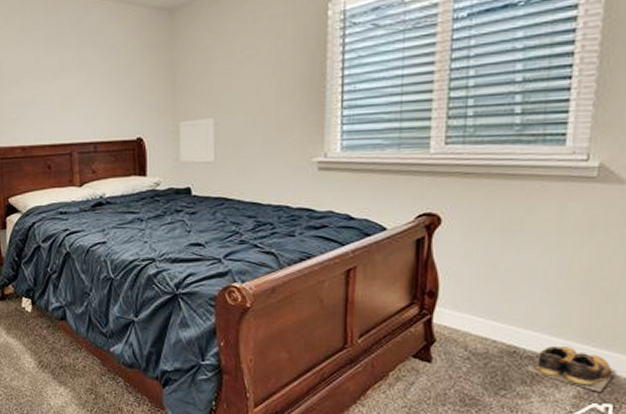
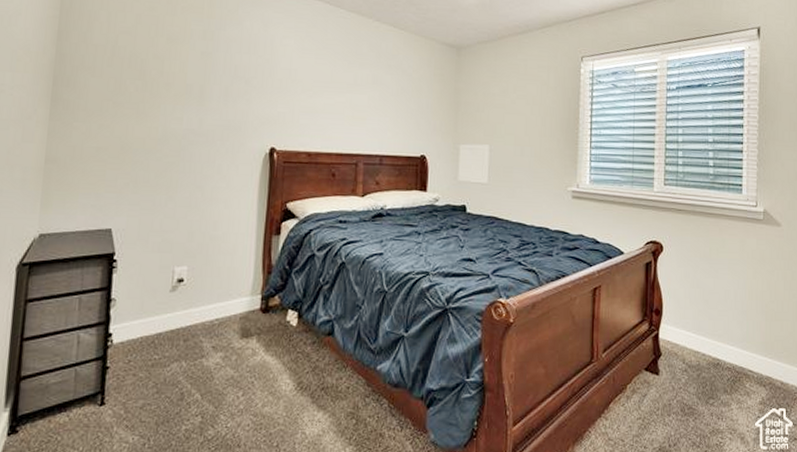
shoes: present [525,345,616,392] -> none [726,357,786,398]

